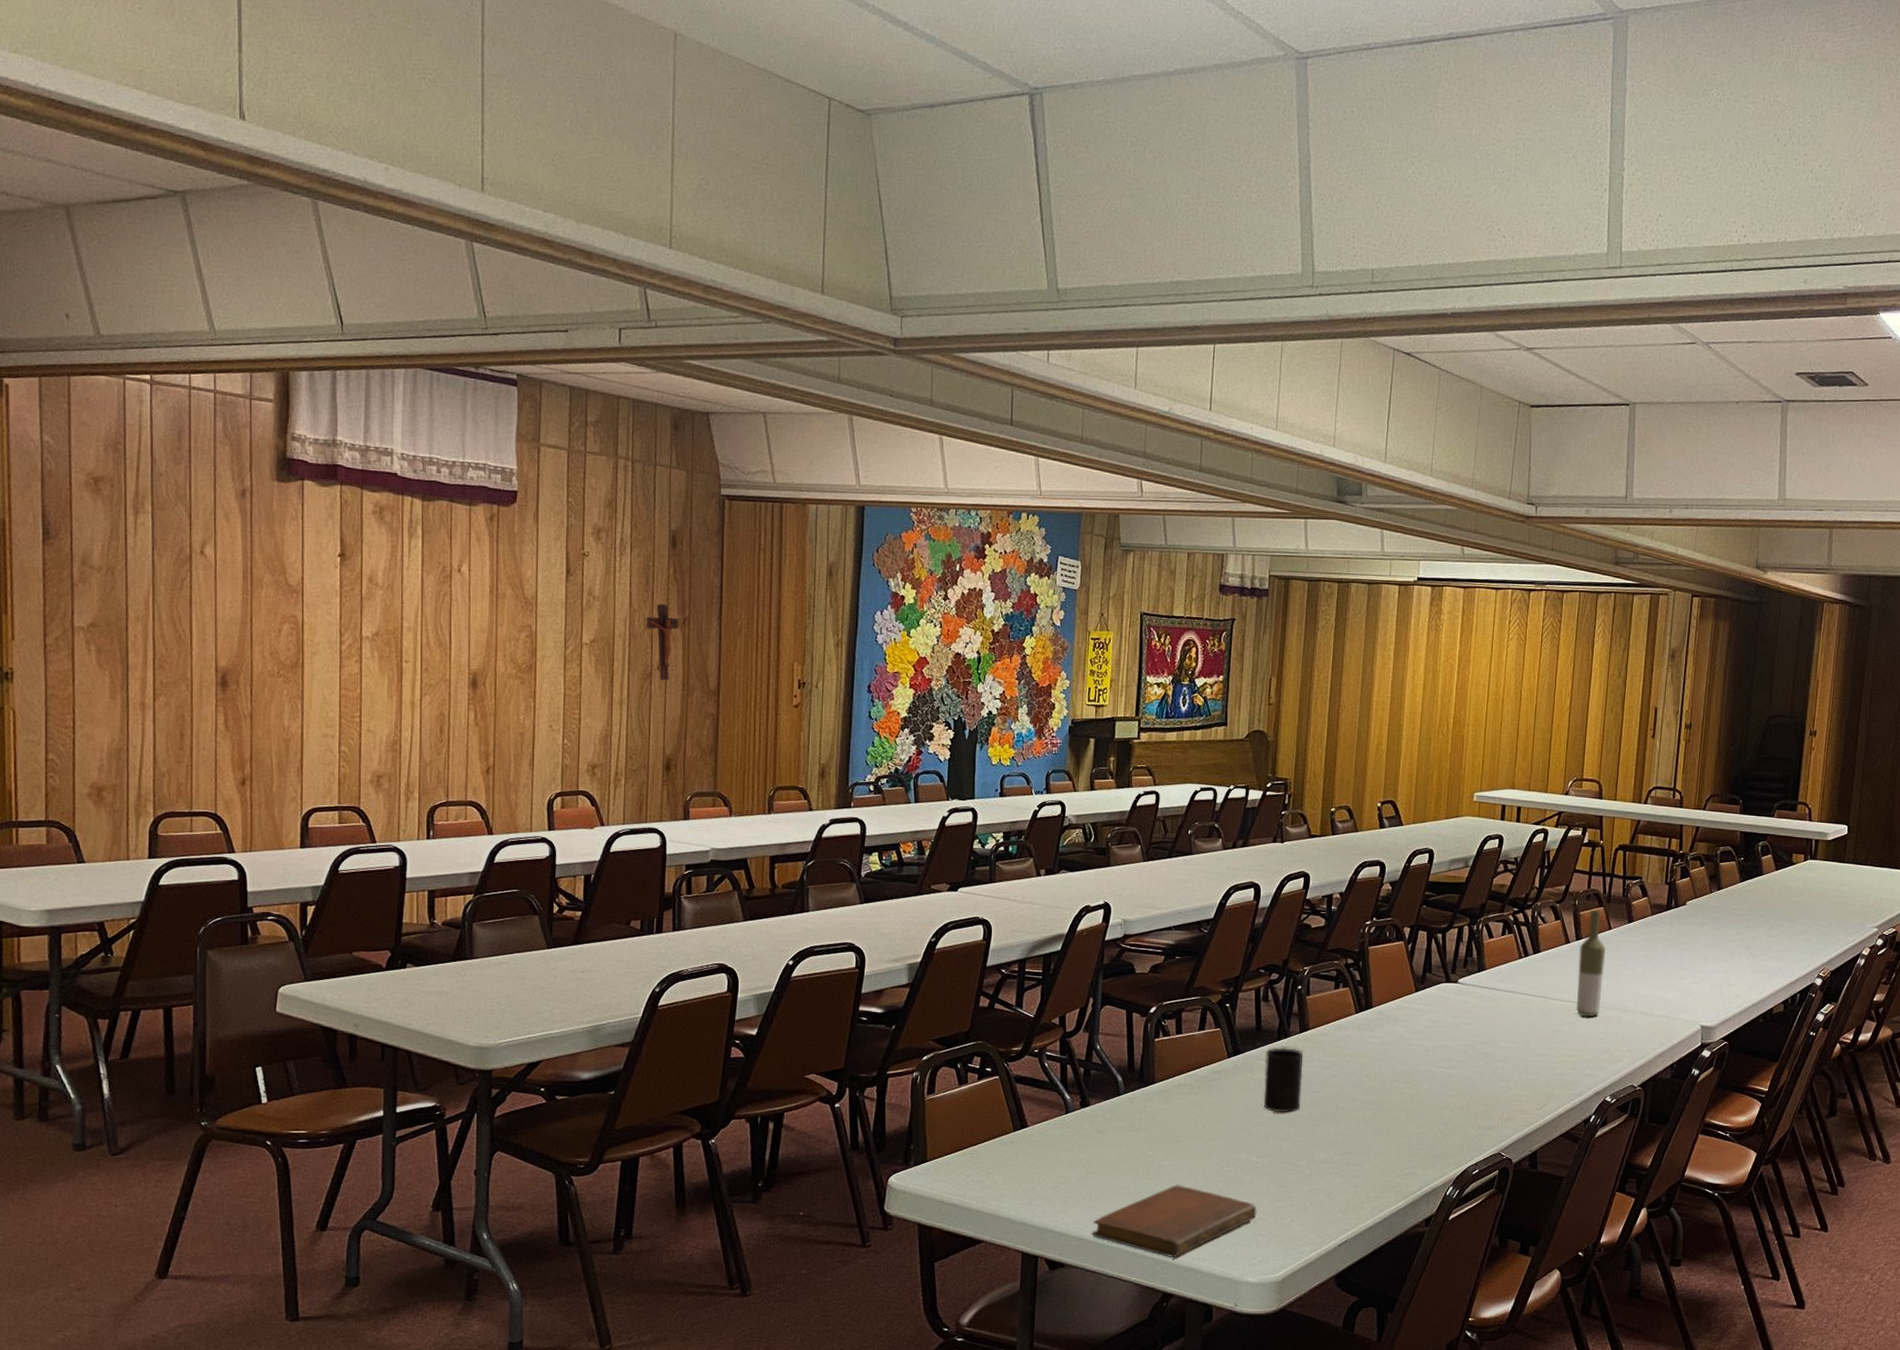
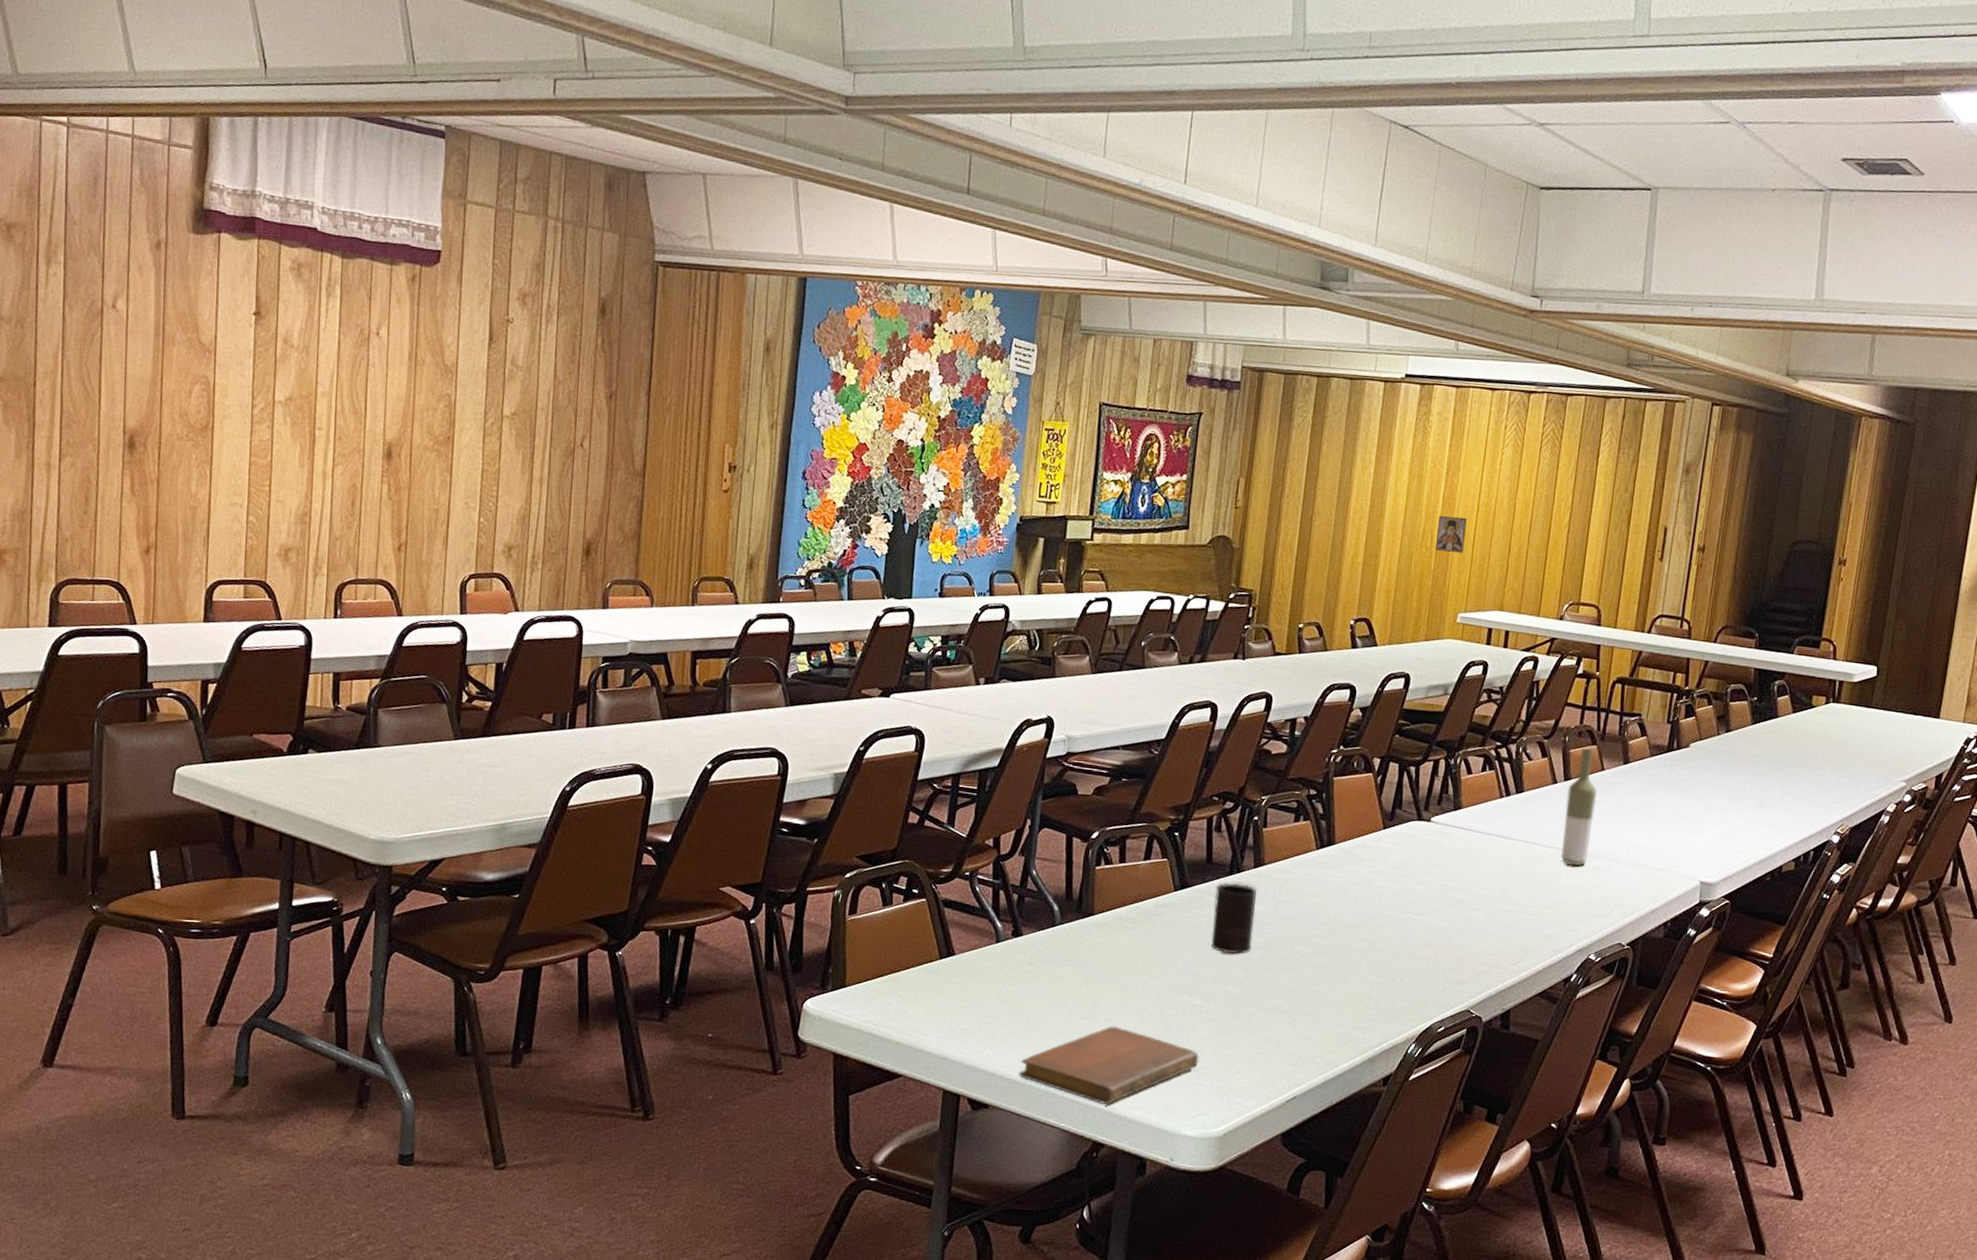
crucifix: present [646,604,679,681] -> none [570,376,606,459]
religious icon: none [1451,704,1478,738] -> present [1435,515,1467,553]

